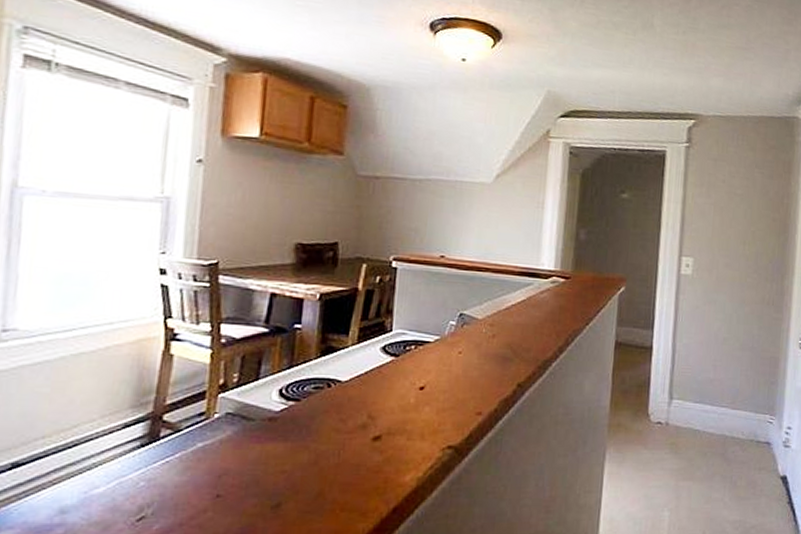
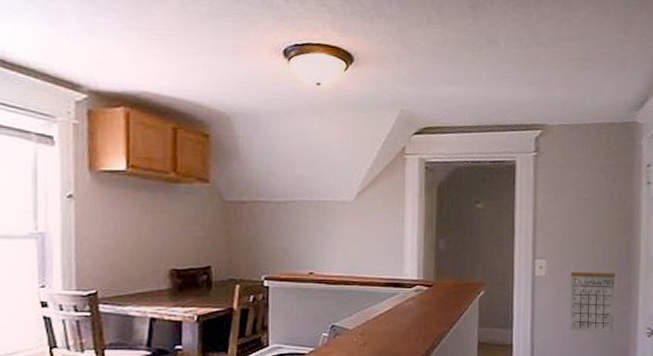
calendar: none [715,260,767,342] -> present [570,259,615,333]

